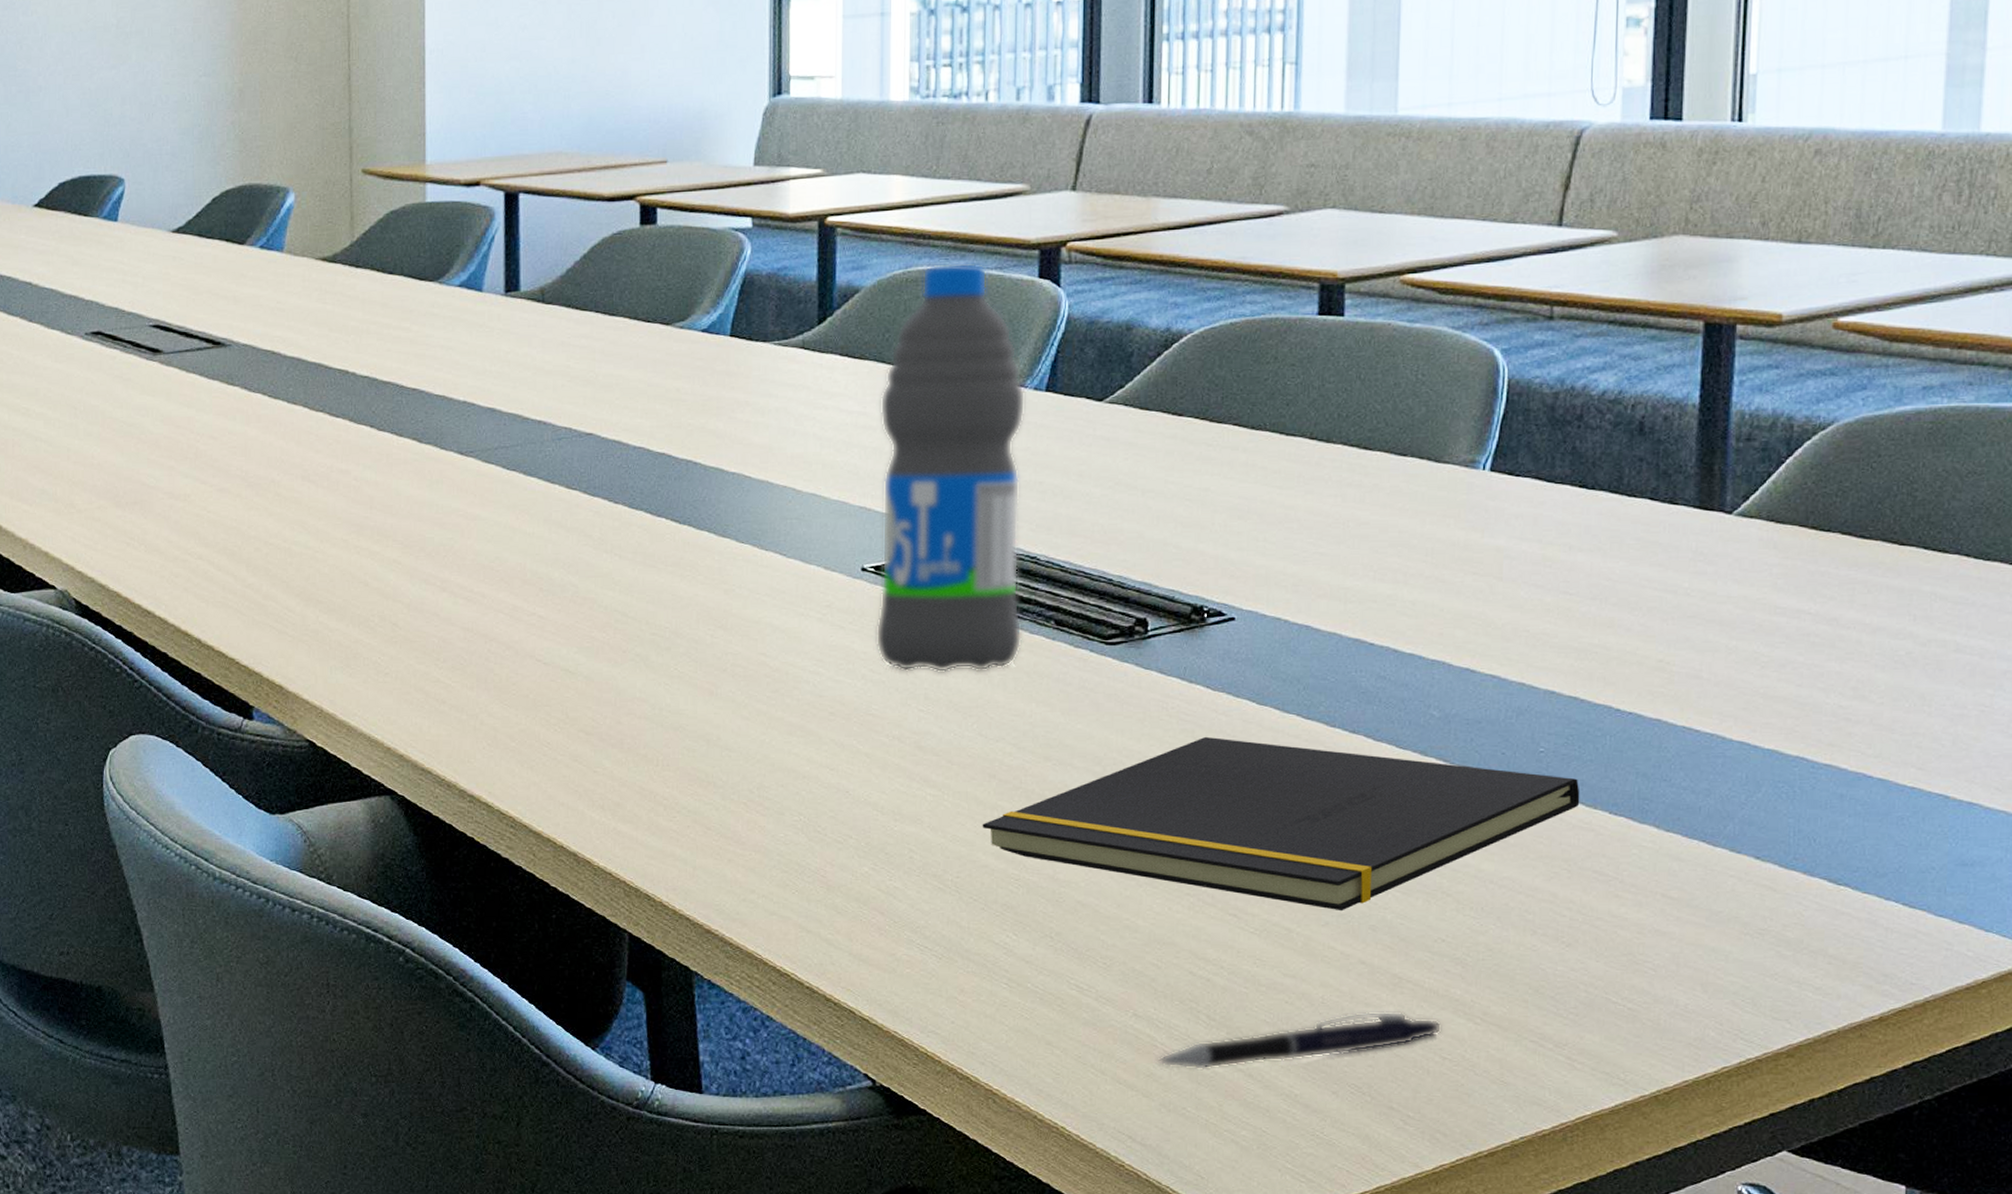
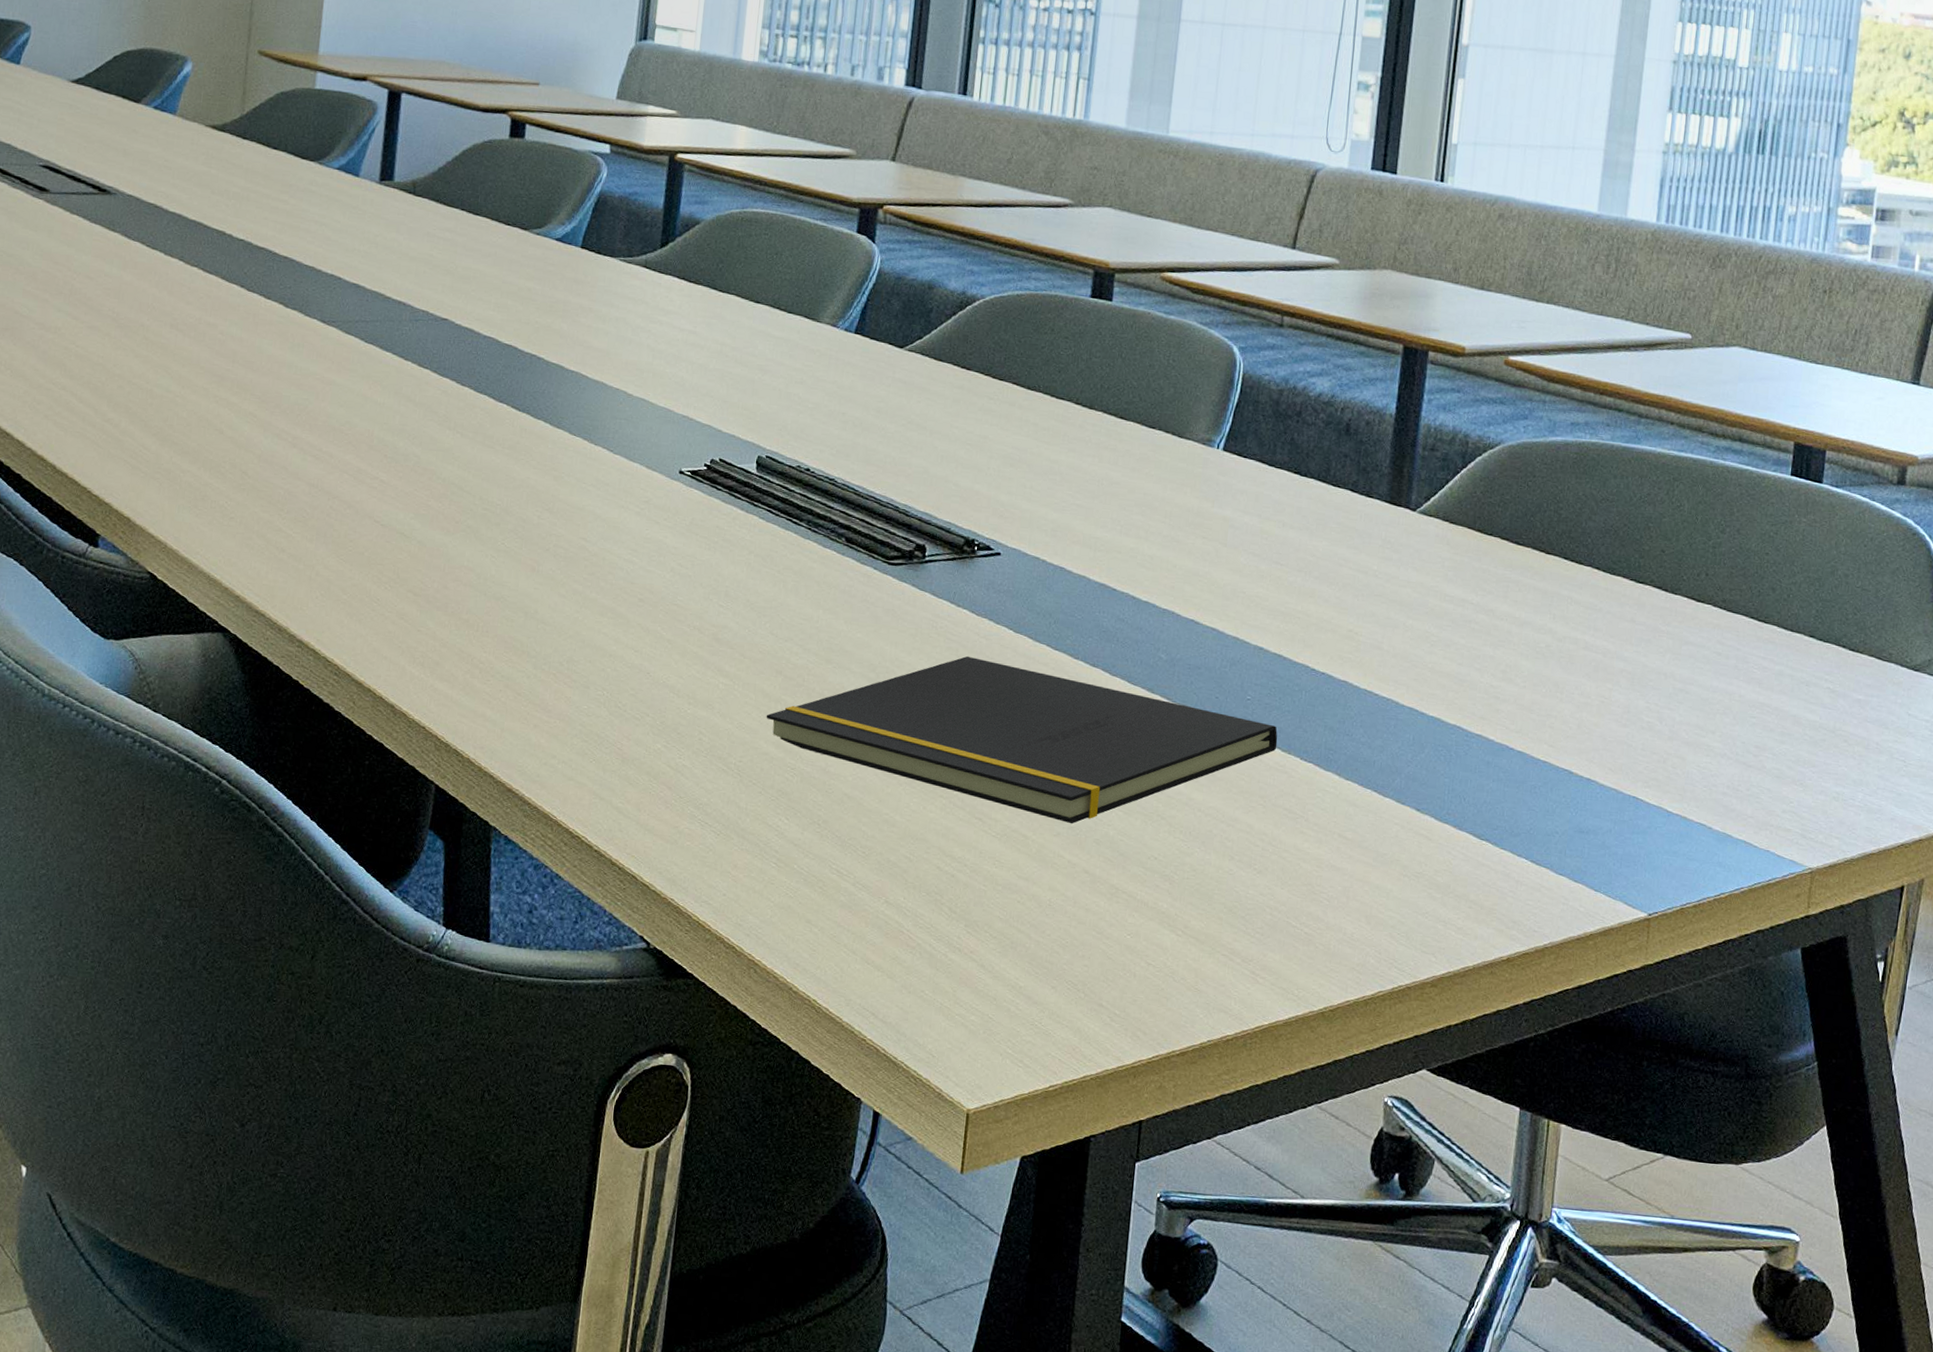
water bottle: present [875,263,1026,673] -> none [686,208,837,577]
pen: present [1157,1011,1442,1071] -> none [902,916,1149,958]

